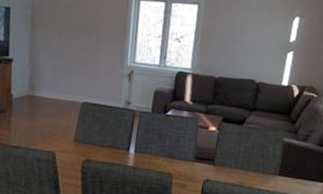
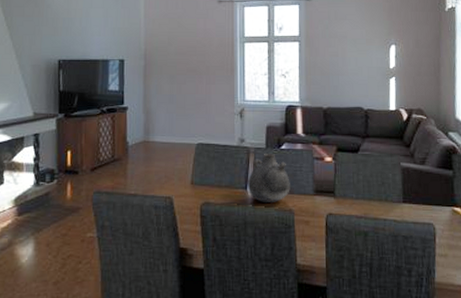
vase: none [129,118,172,165] -> present [247,154,290,202]

